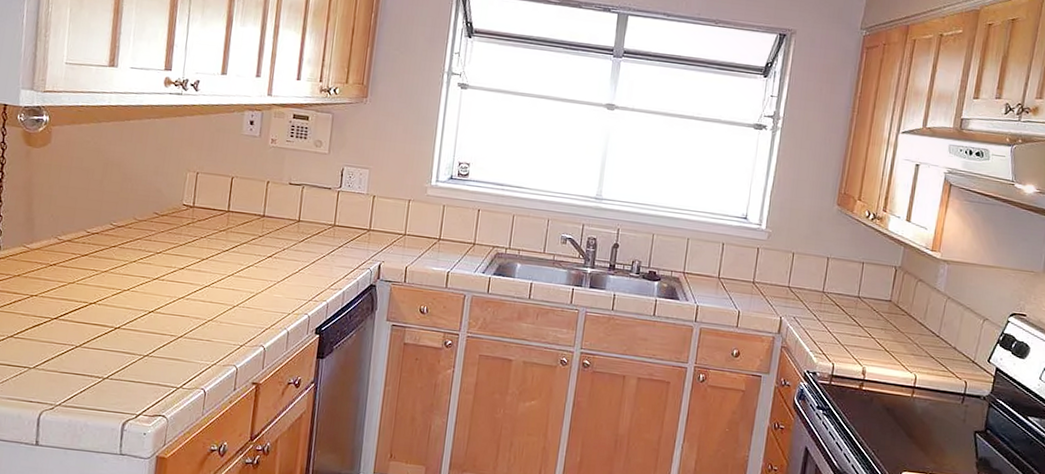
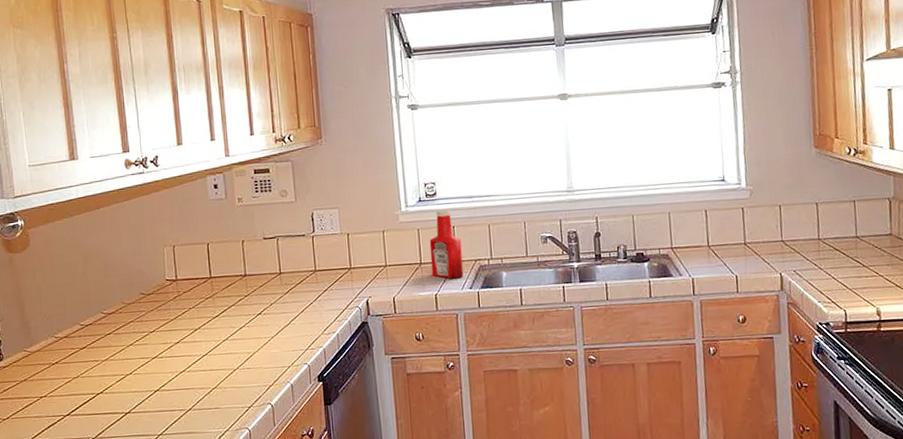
ketchup bottle: none [448,191,483,261] -> present [429,209,464,279]

